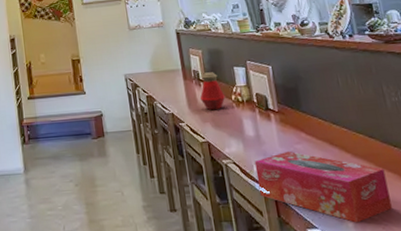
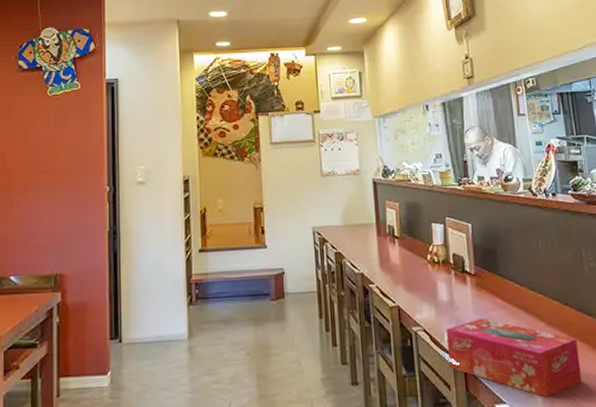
bottle: present [200,72,226,111] -> none [393,228,421,271]

